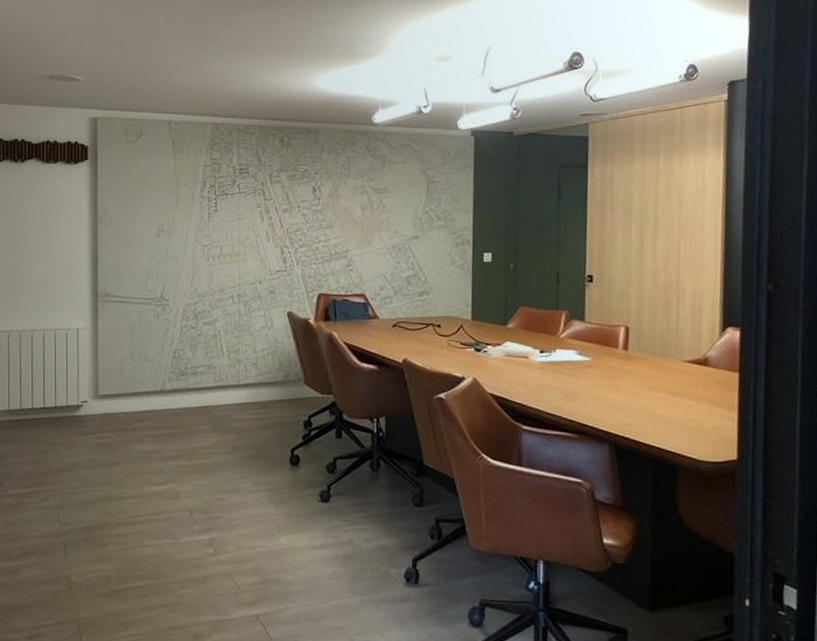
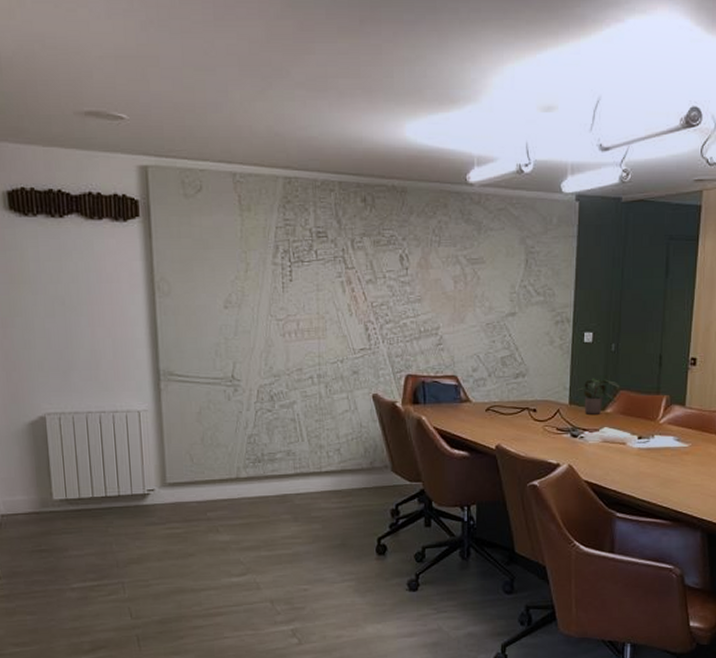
potted plant: none [477,295,520,331] -> present [575,378,620,416]

